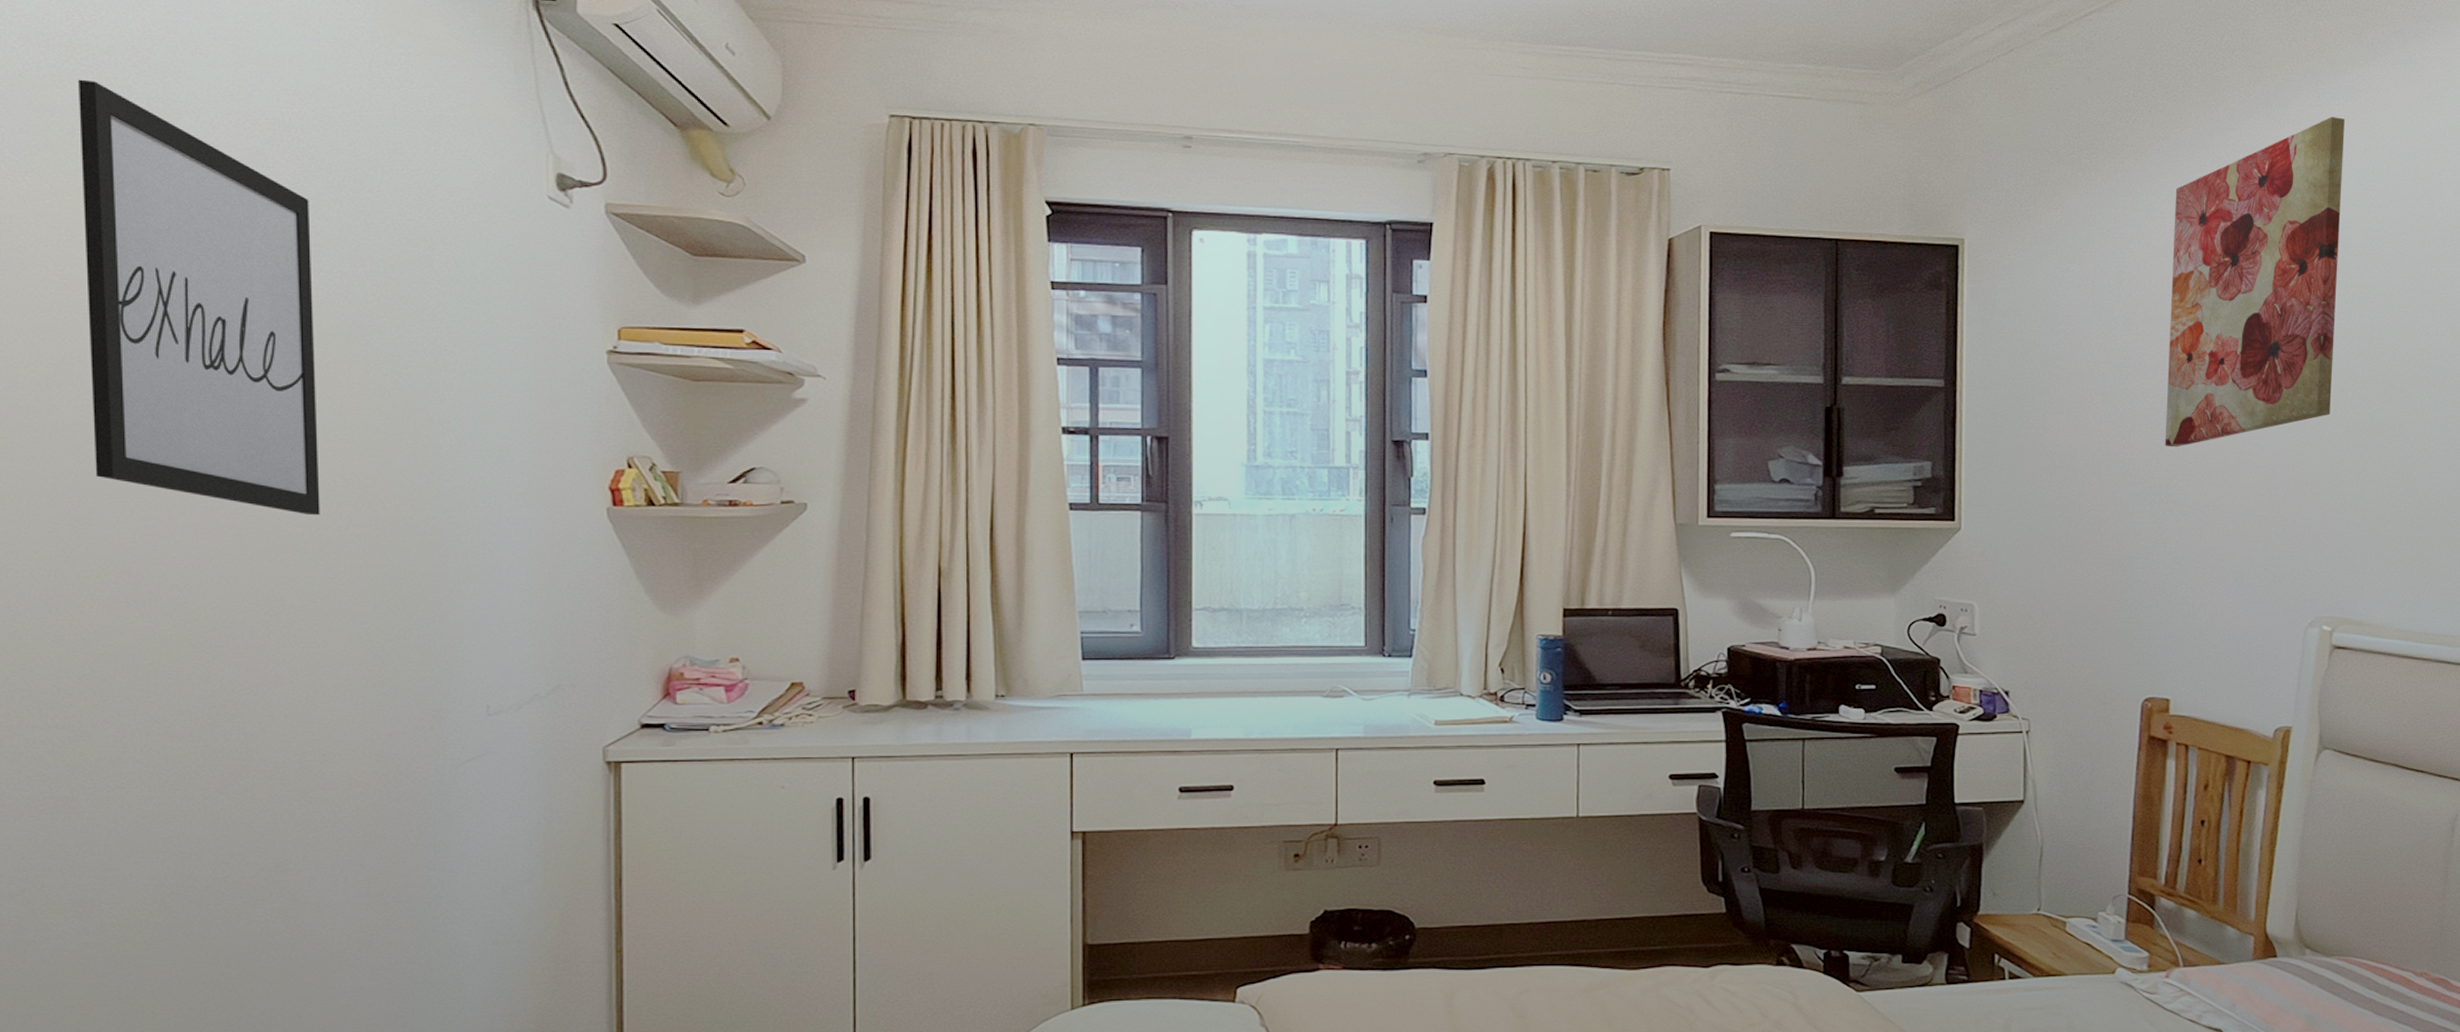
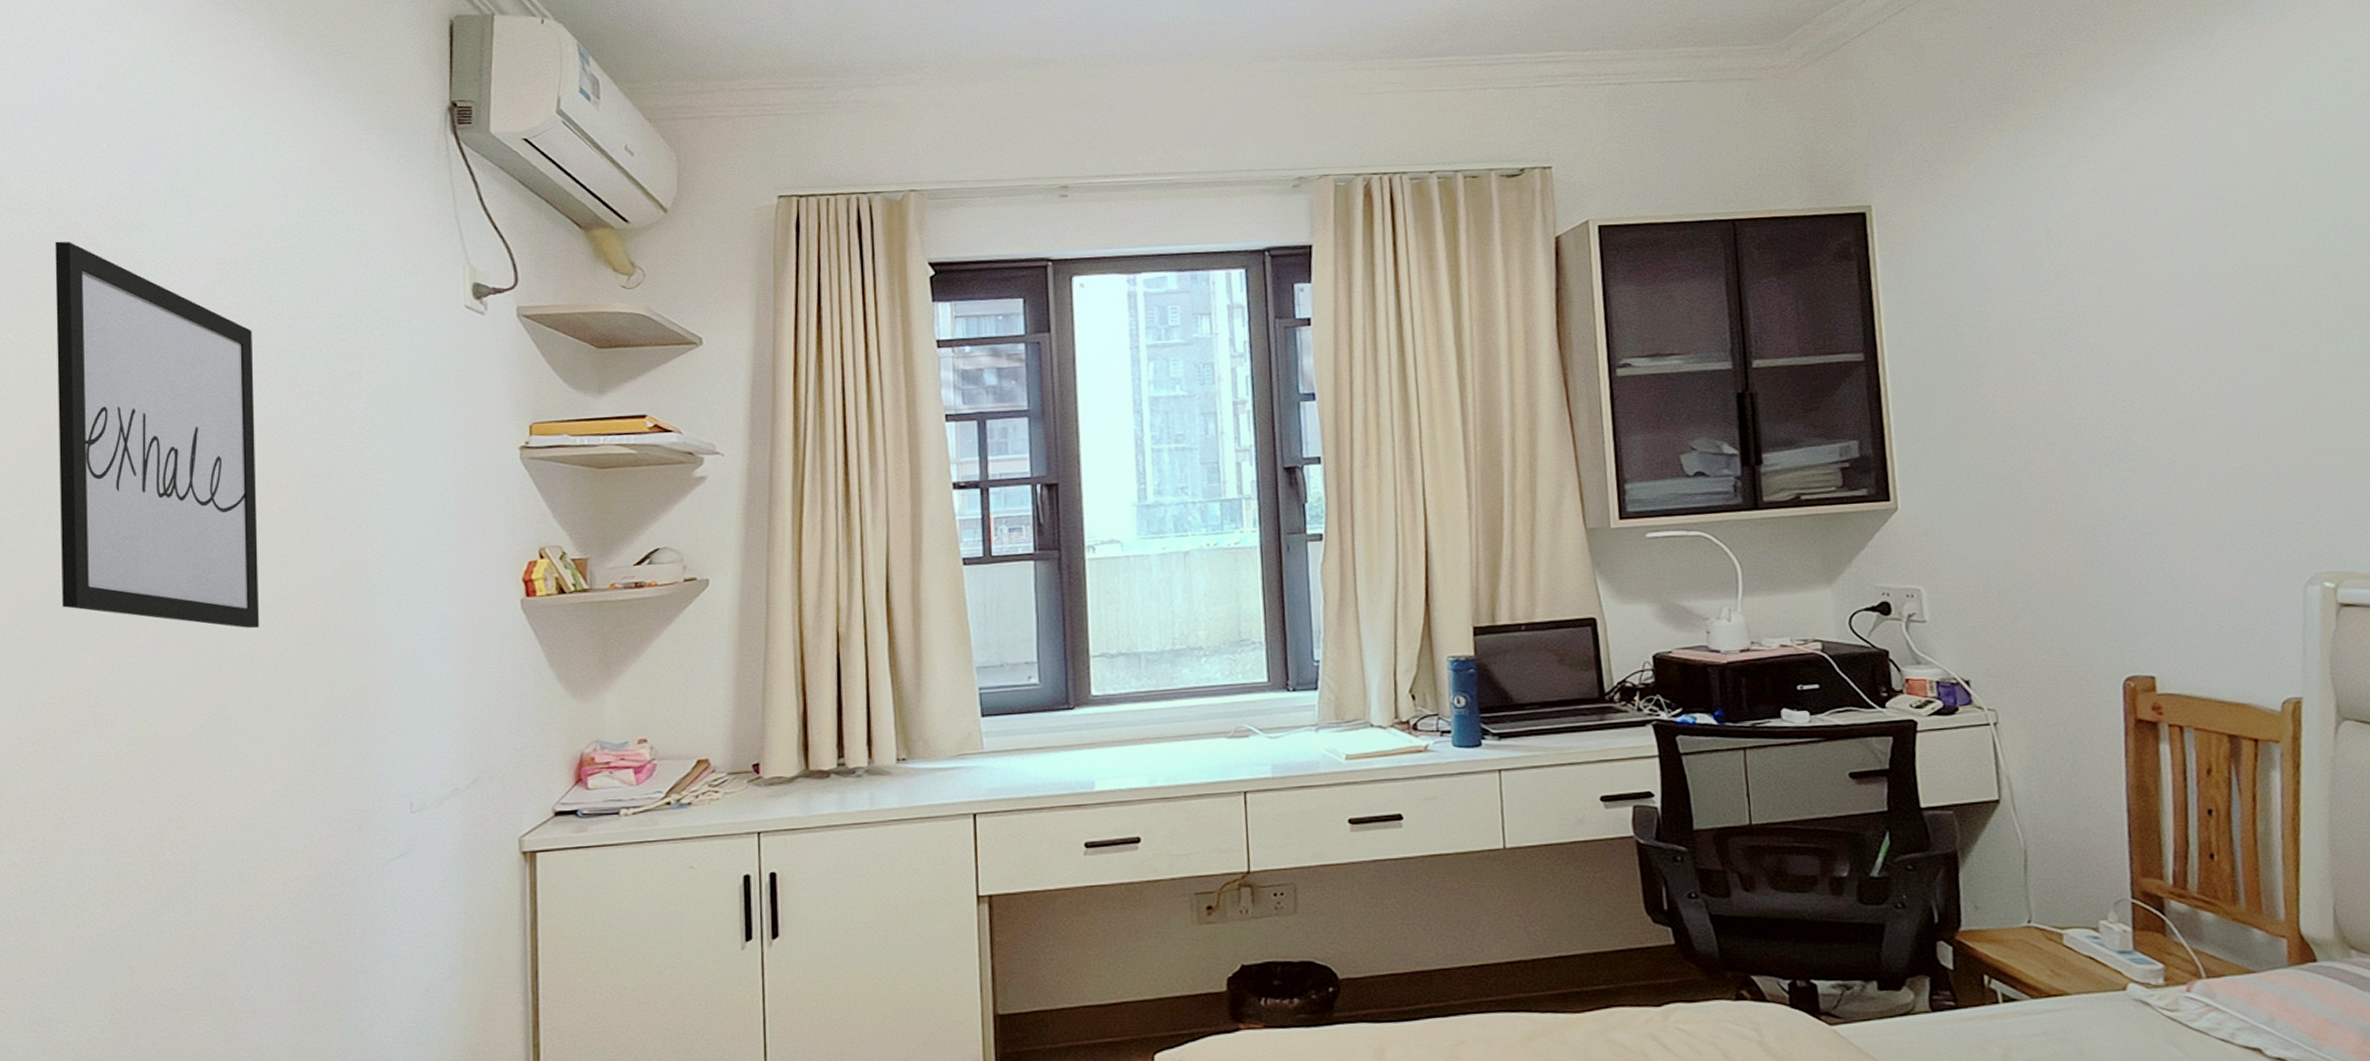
wall art: present [2165,117,2345,448] -> none [2098,37,2304,402]

